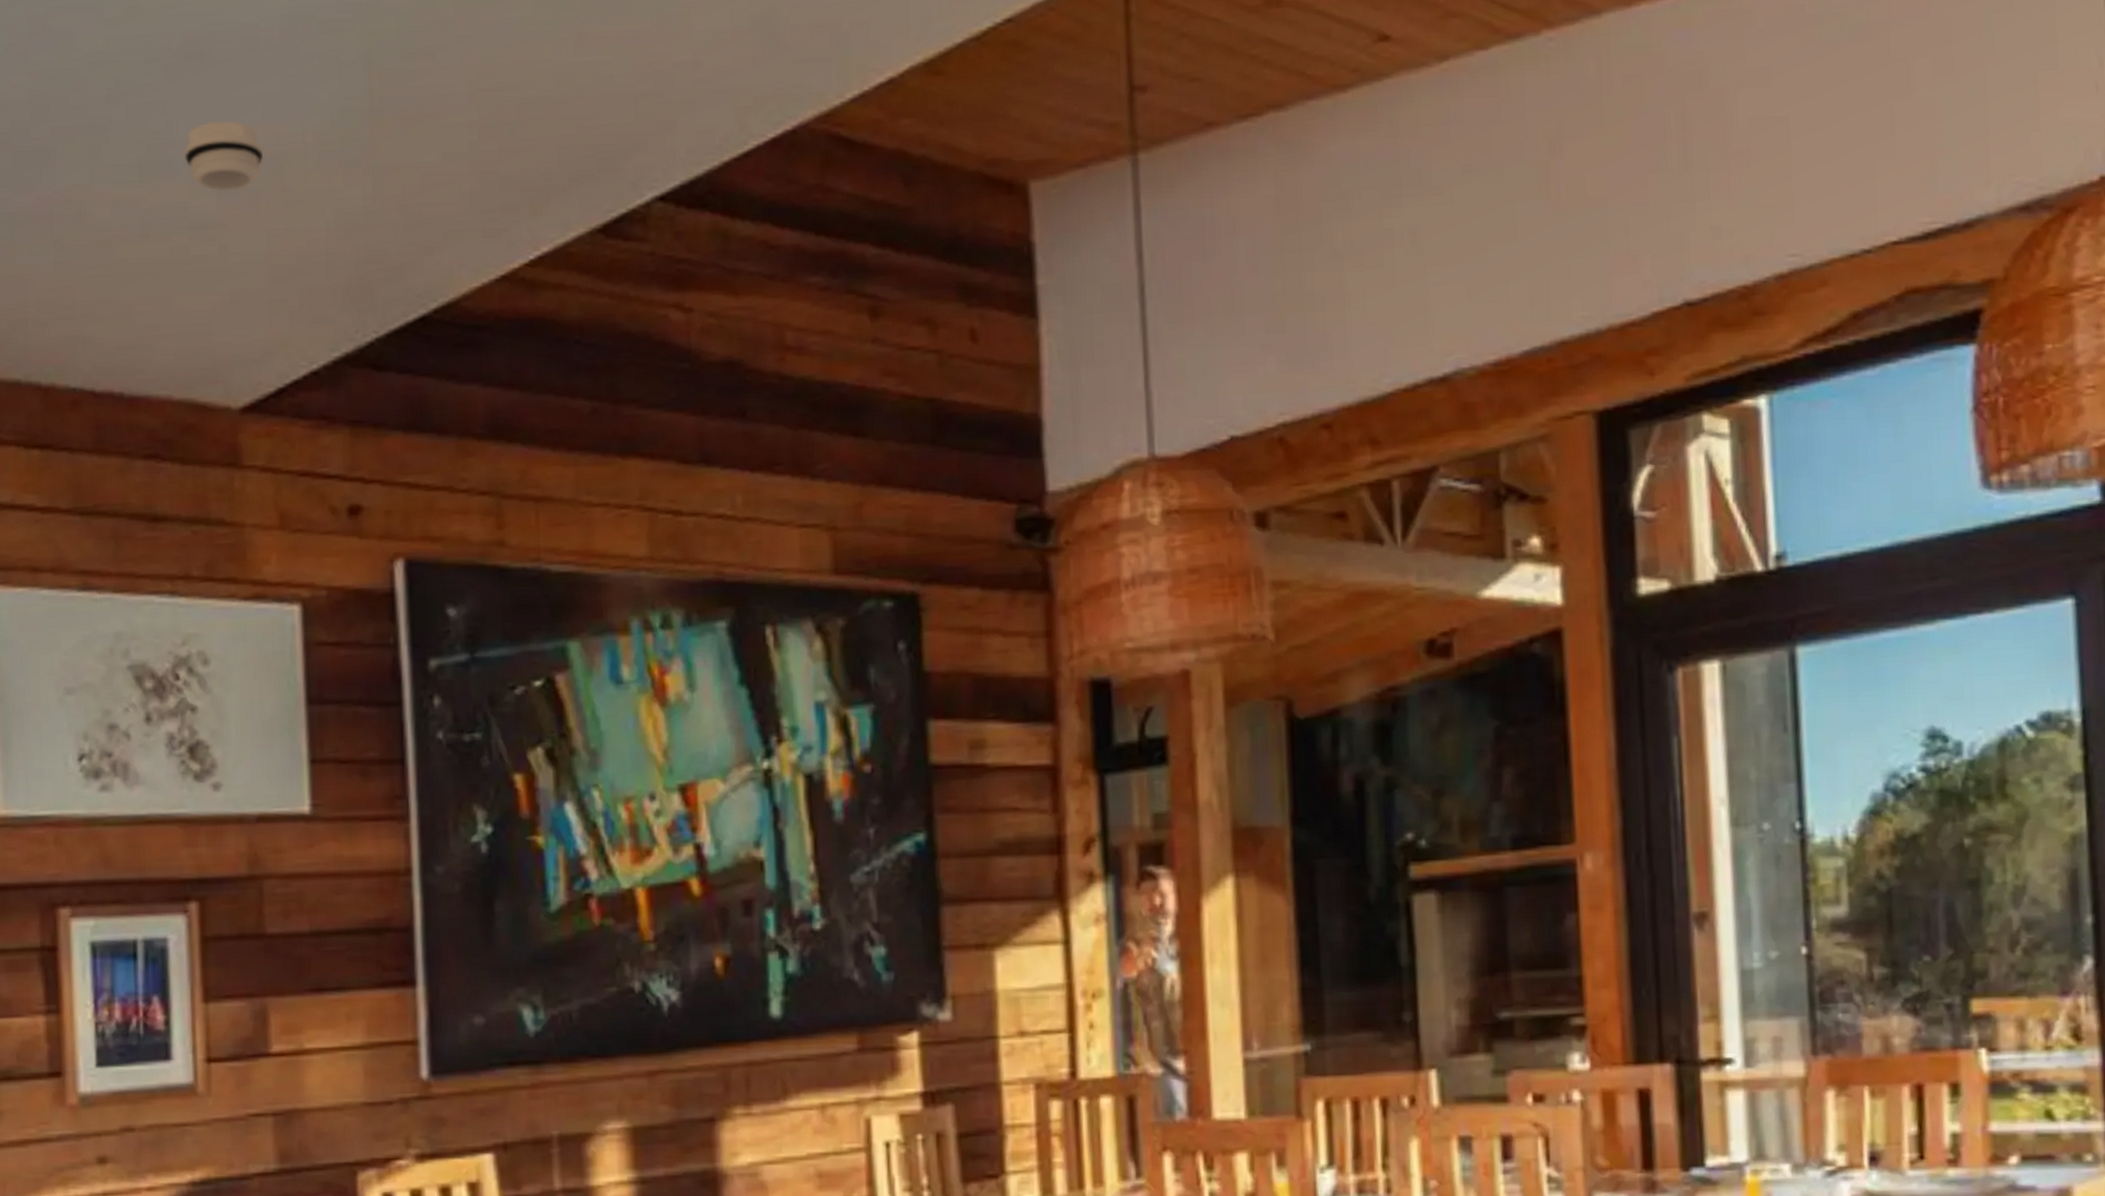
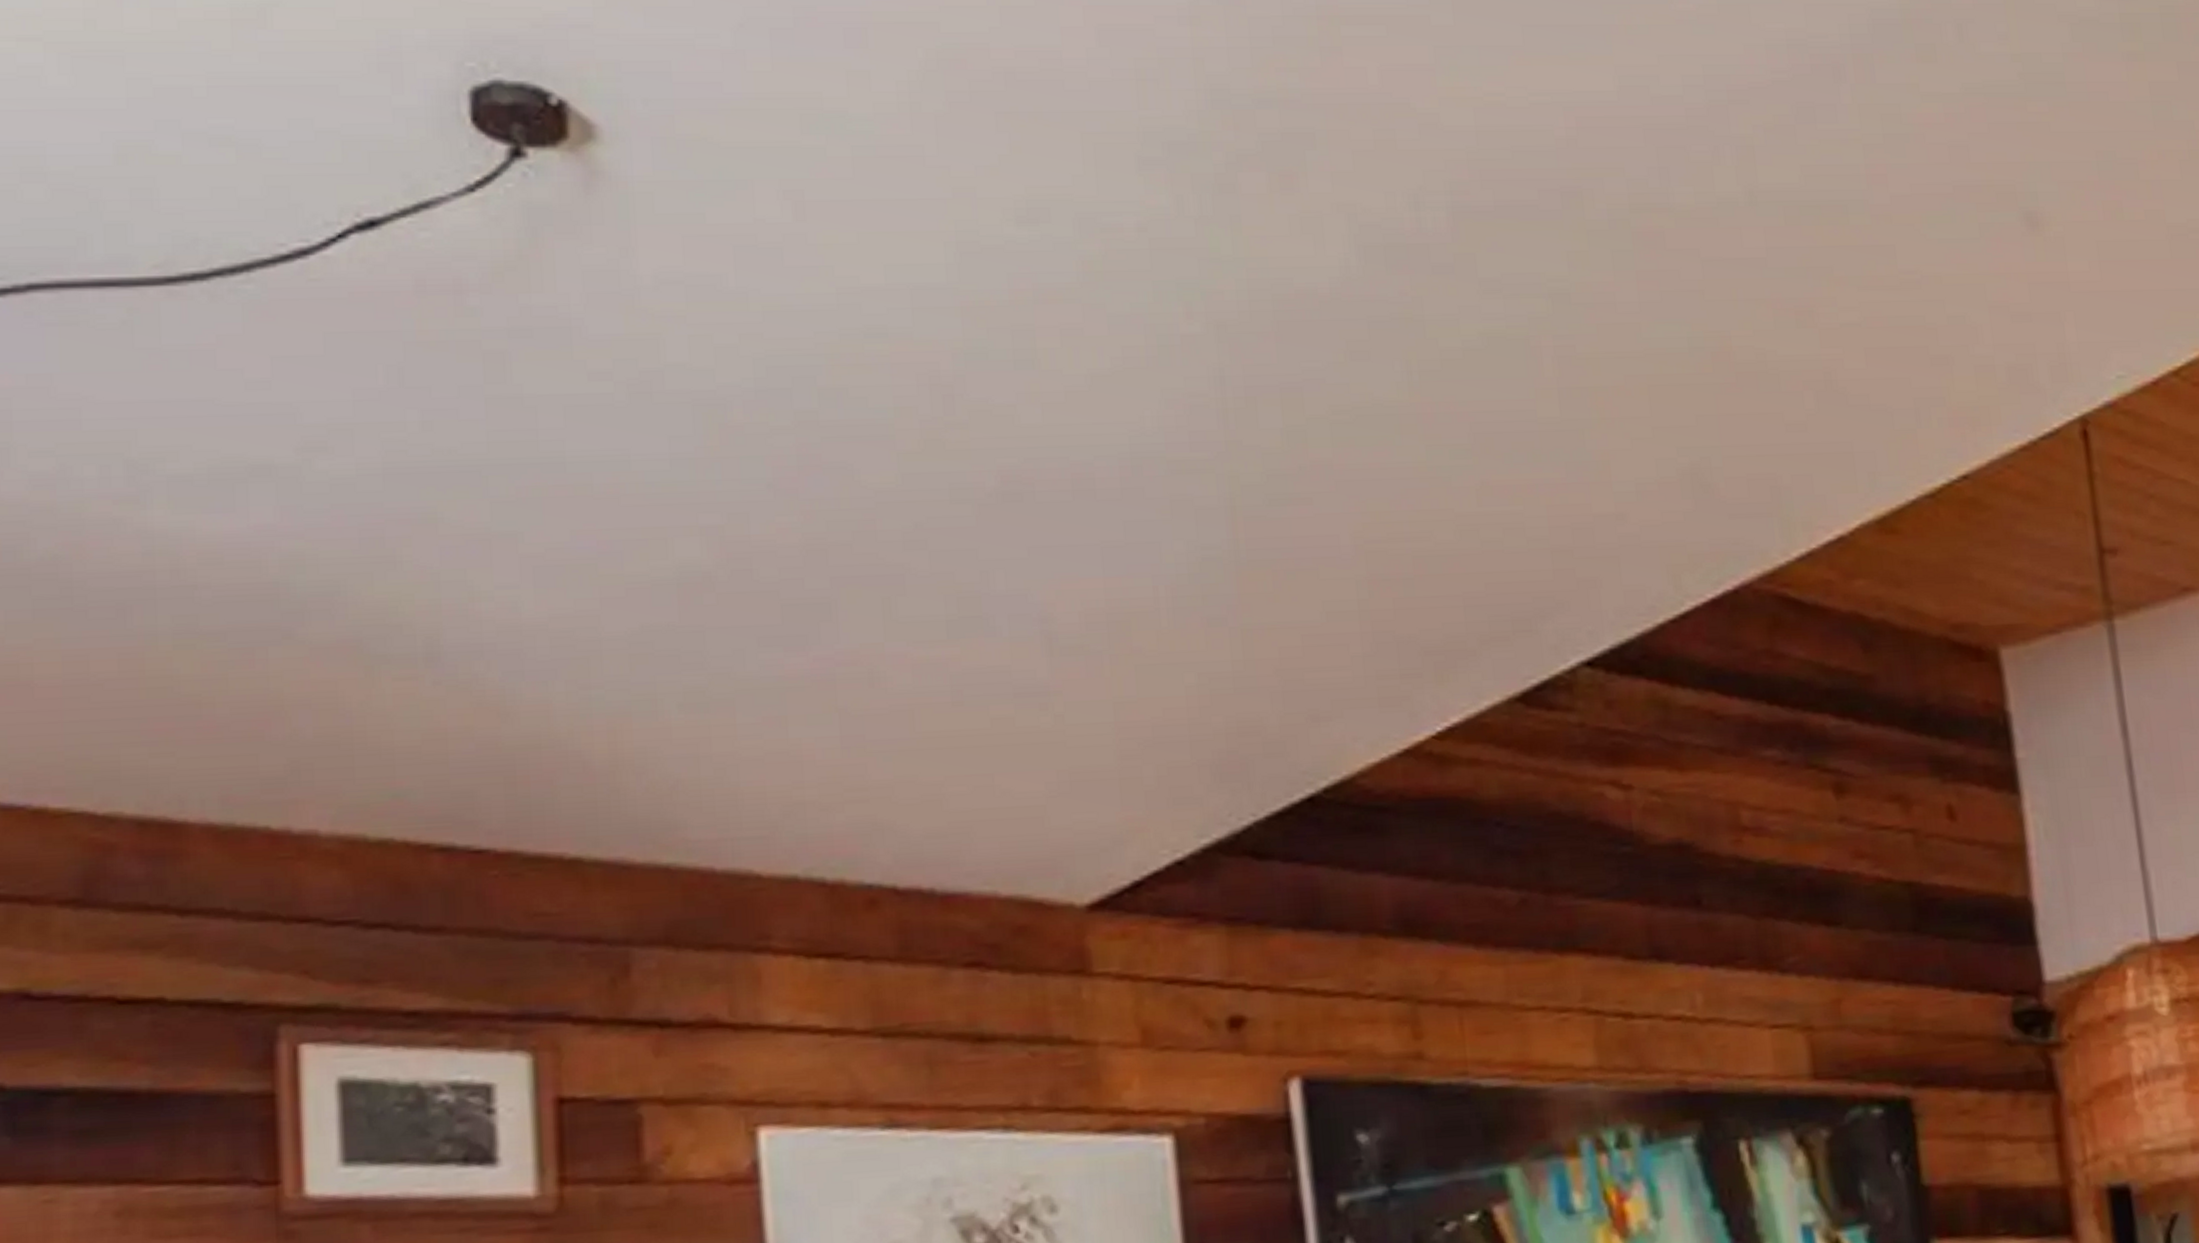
smoke detector: present [184,121,264,192] -> none [1004,572,1106,653]

